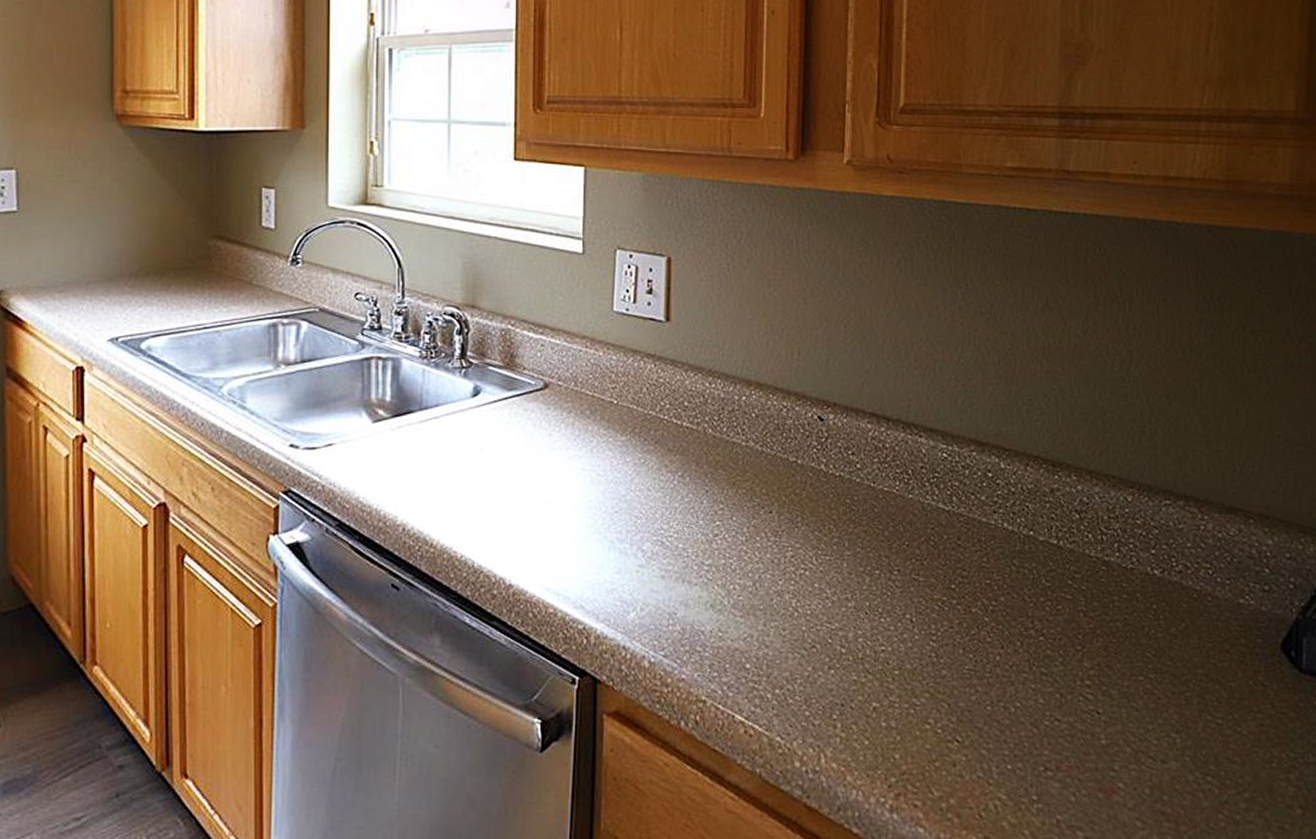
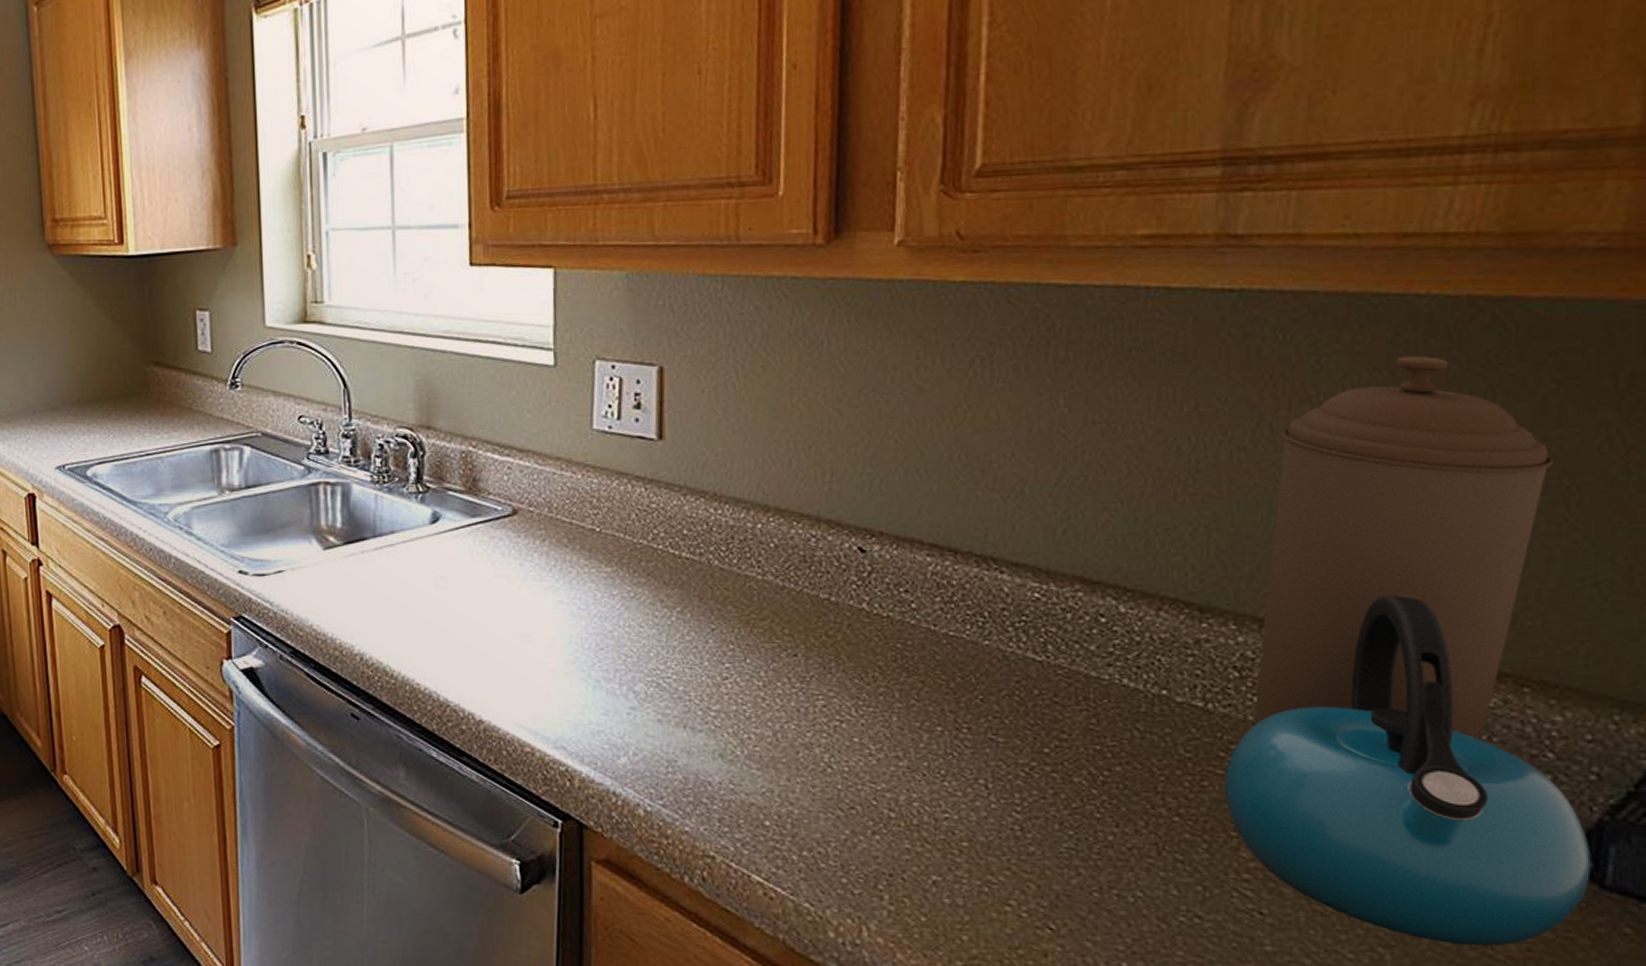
kettle: none [1072,450,1294,726] -> present [1225,595,1591,947]
canister: none [1089,268,1259,561] -> present [1253,355,1552,740]

